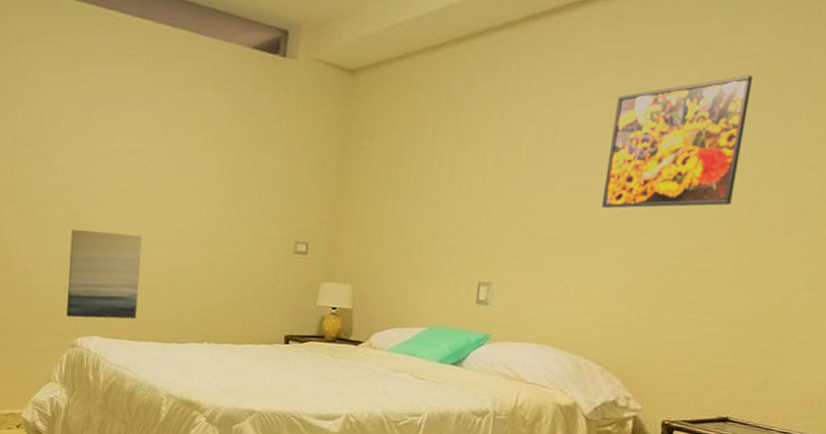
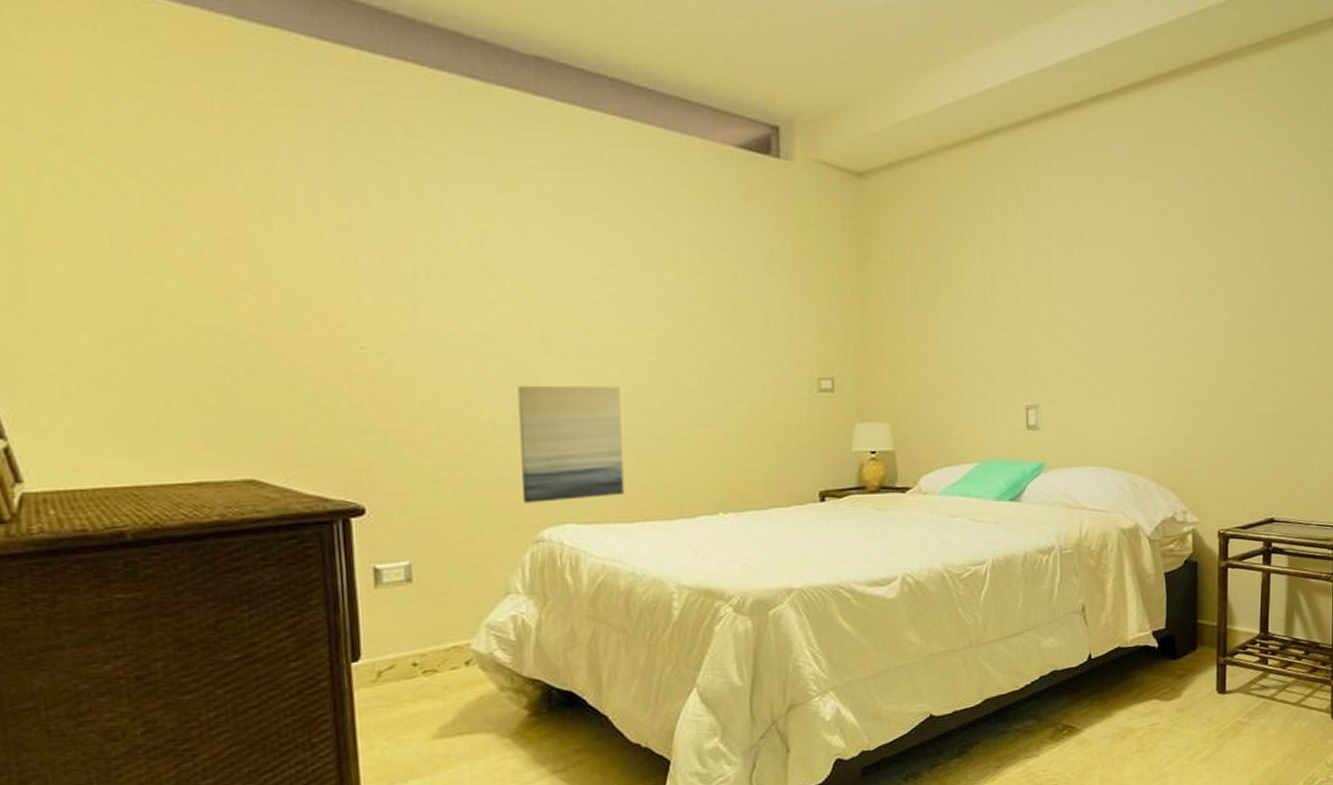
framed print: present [601,75,752,208] -> none [1134,176,1251,315]

